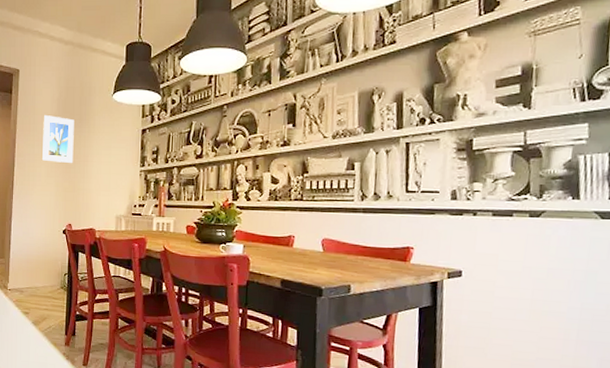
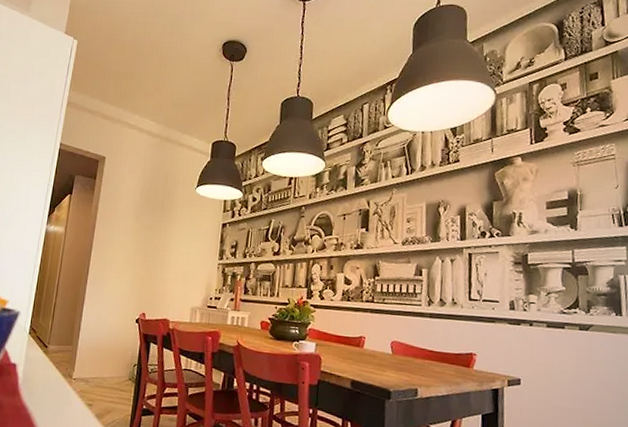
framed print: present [41,114,74,163] -> none [120,202,156,252]

